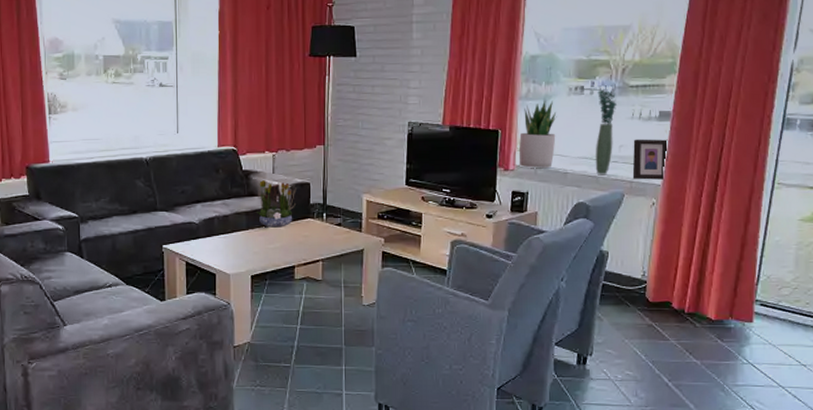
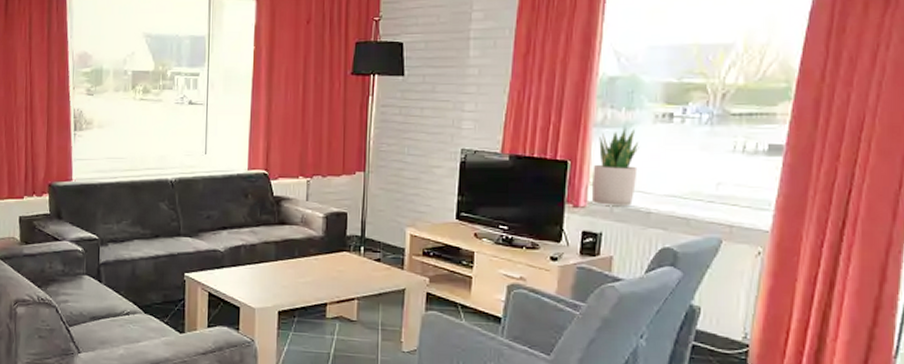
flower arrangement: present [257,180,296,228] -> none [287,208,332,260]
vase: present [595,87,618,174] -> none [685,114,715,216]
picture frame: present [632,139,668,180] -> none [733,176,779,225]

